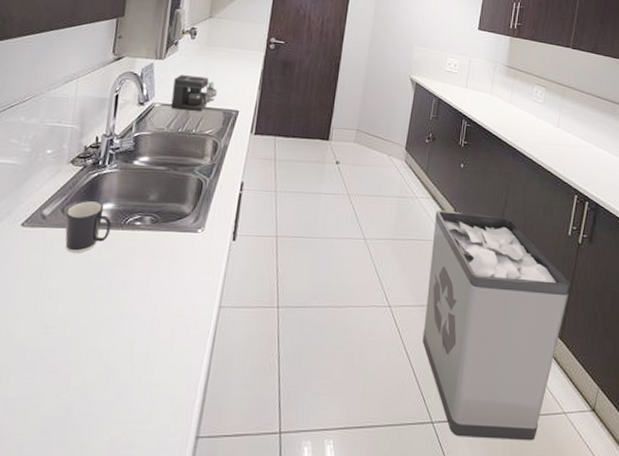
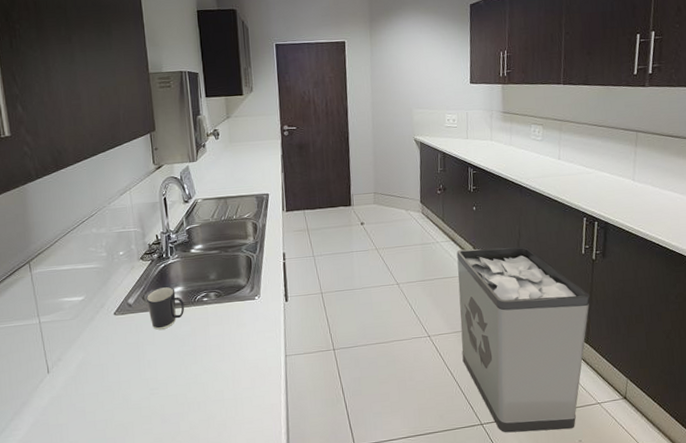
coffee maker: present [170,75,217,113] -> none [209,170,247,202]

